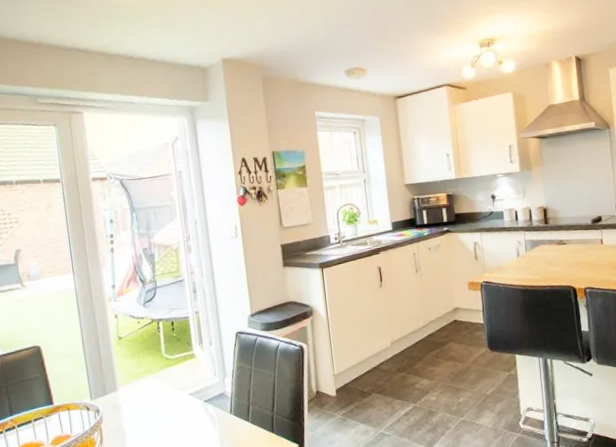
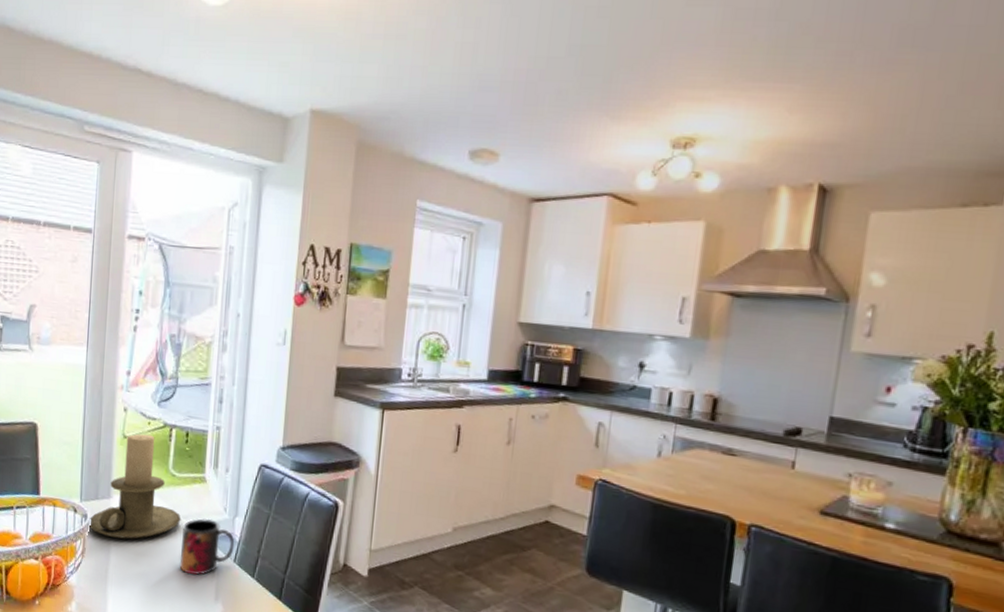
candle holder: none [100,331,181,423] -> present [87,434,181,540]
mug: none [182,385,229,434] -> present [179,518,235,575]

